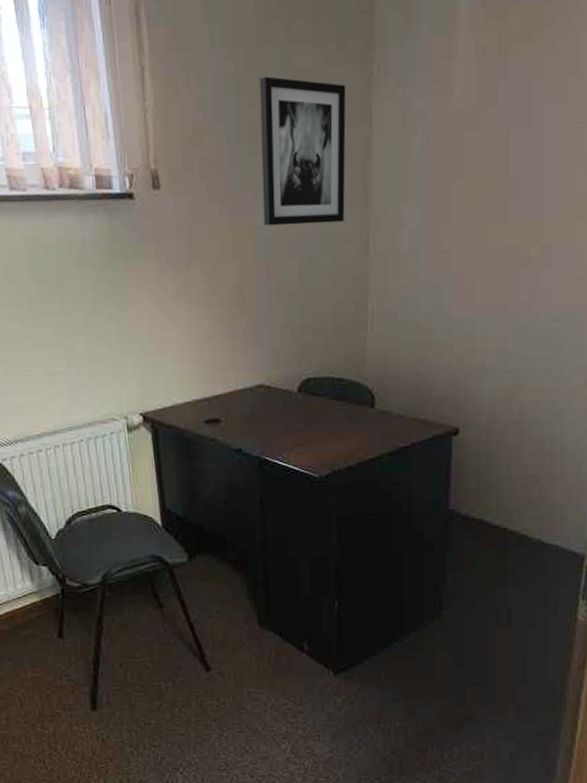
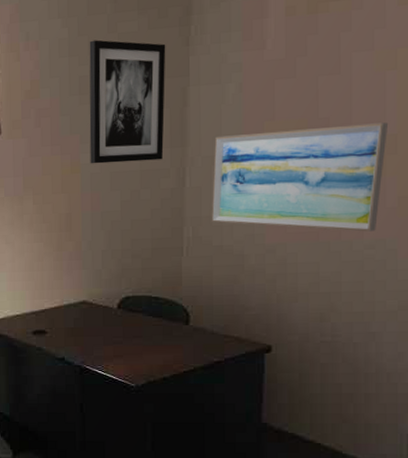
wall art: none [396,183,579,303] -> present [211,122,389,232]

